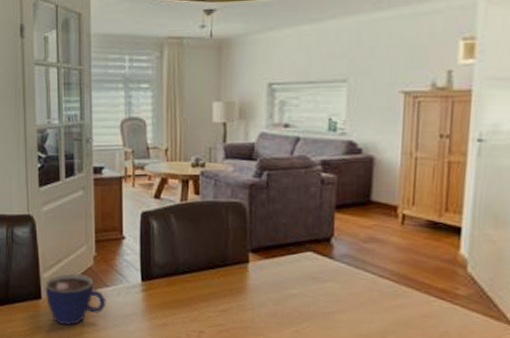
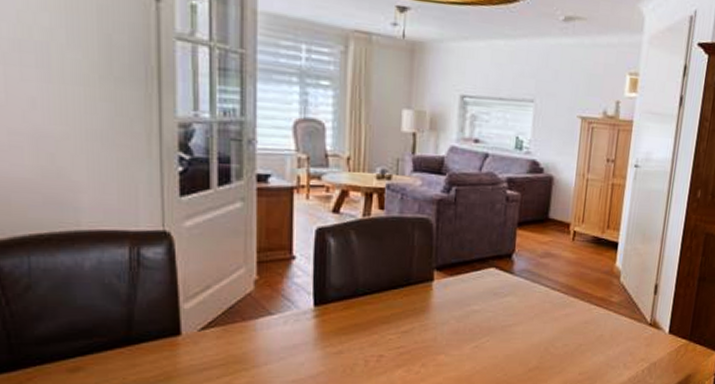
cup: present [45,272,106,326] -> none [186,300,270,364]

